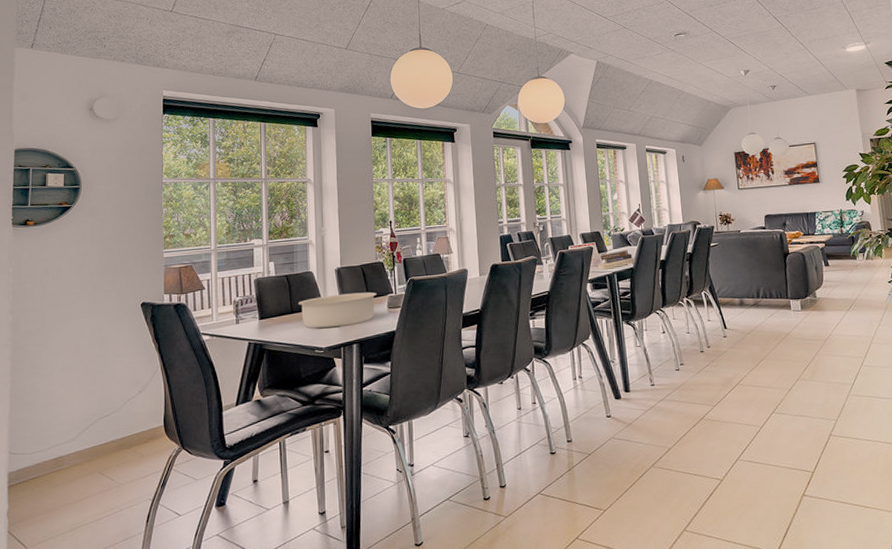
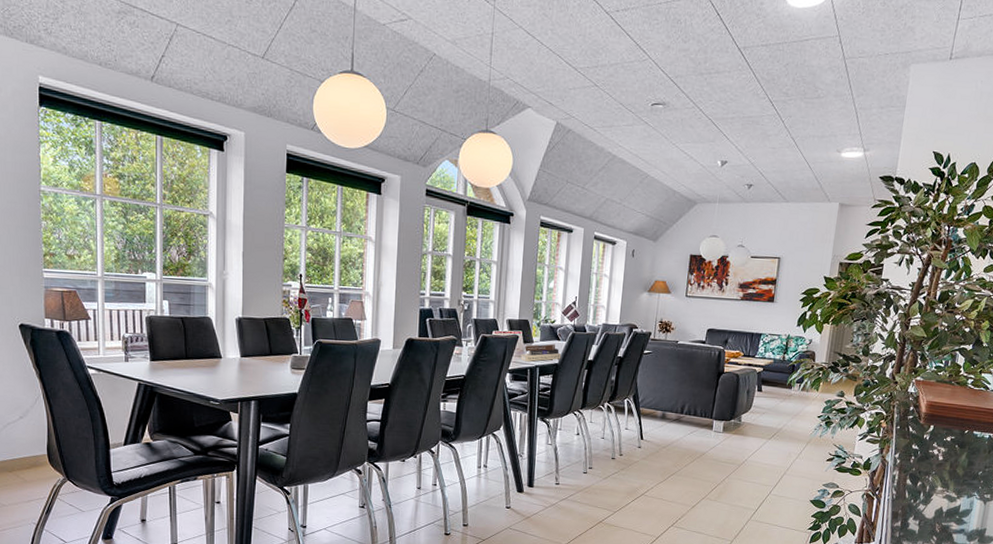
bowl: present [298,292,377,328] -> none [193,346,280,380]

